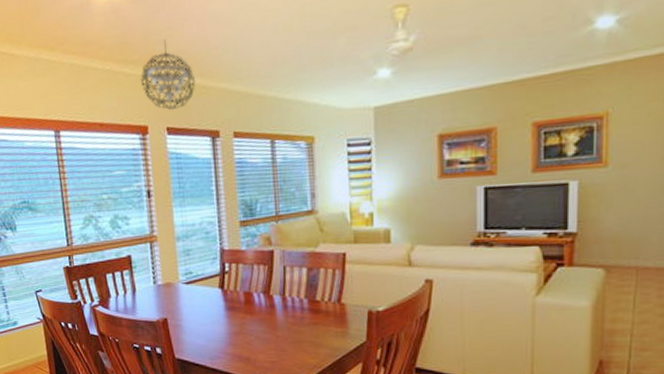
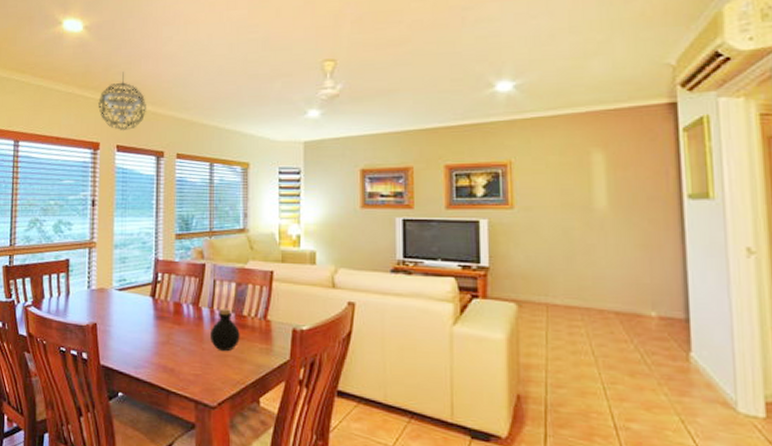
bottle: none [284,294,314,338] -> present [210,308,240,352]

